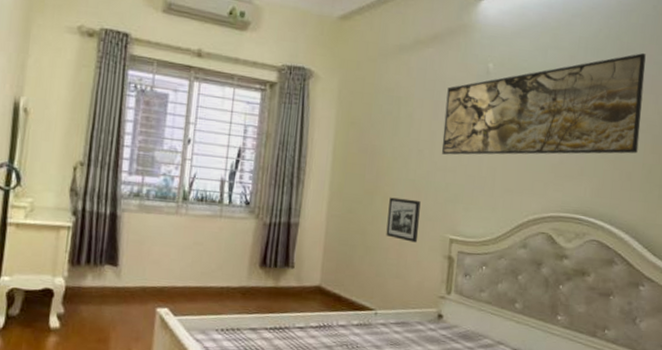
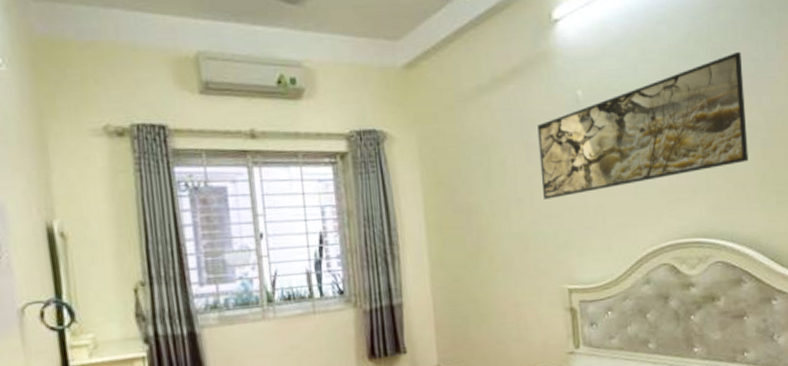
picture frame: present [386,197,421,243] -> none [496,254,535,301]

